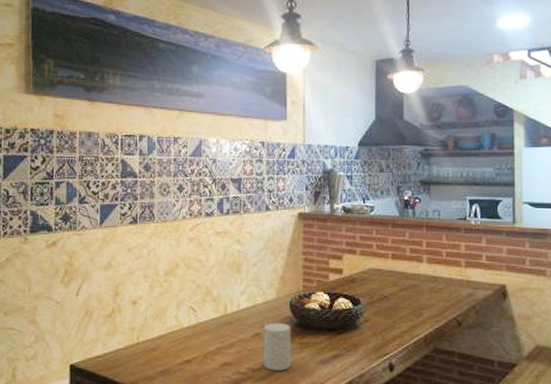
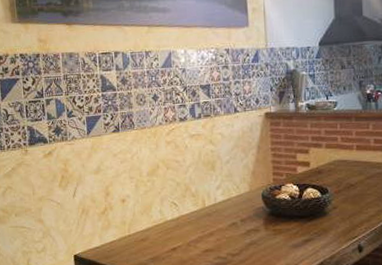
cup: present [264,322,291,371] -> none [240,212,266,255]

